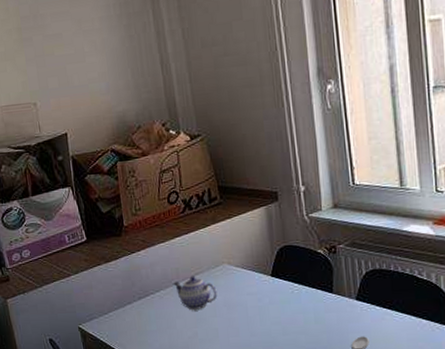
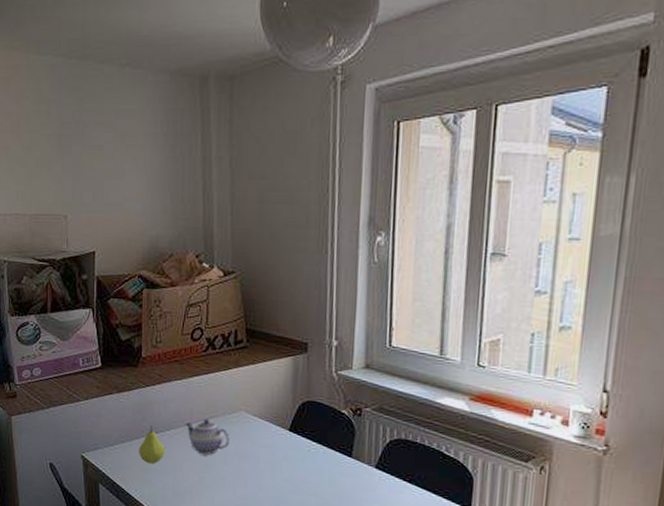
fruit: none [132,290,158,325] -> present [139,426,165,464]

